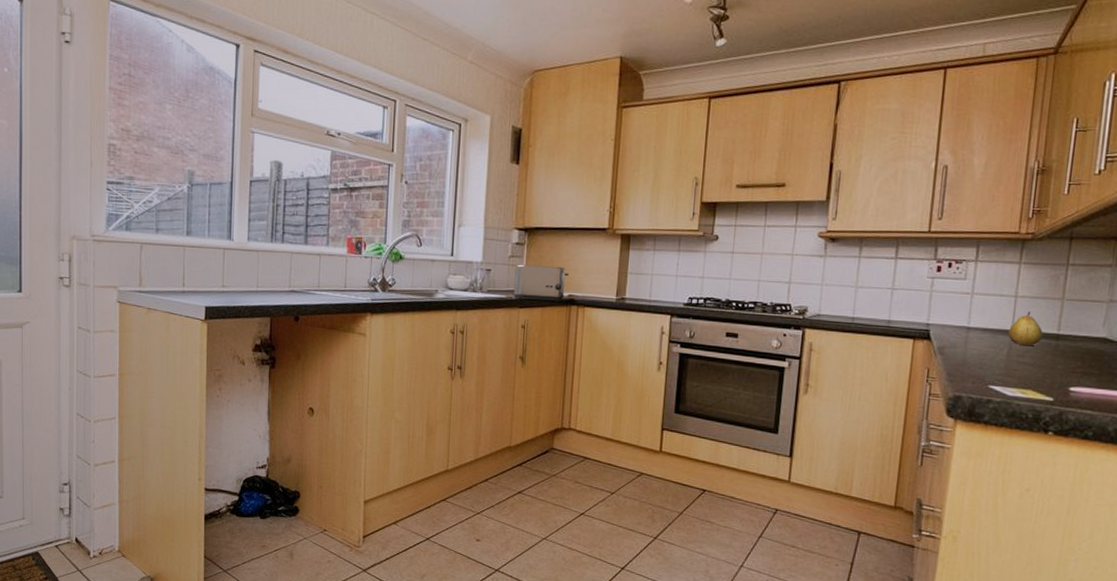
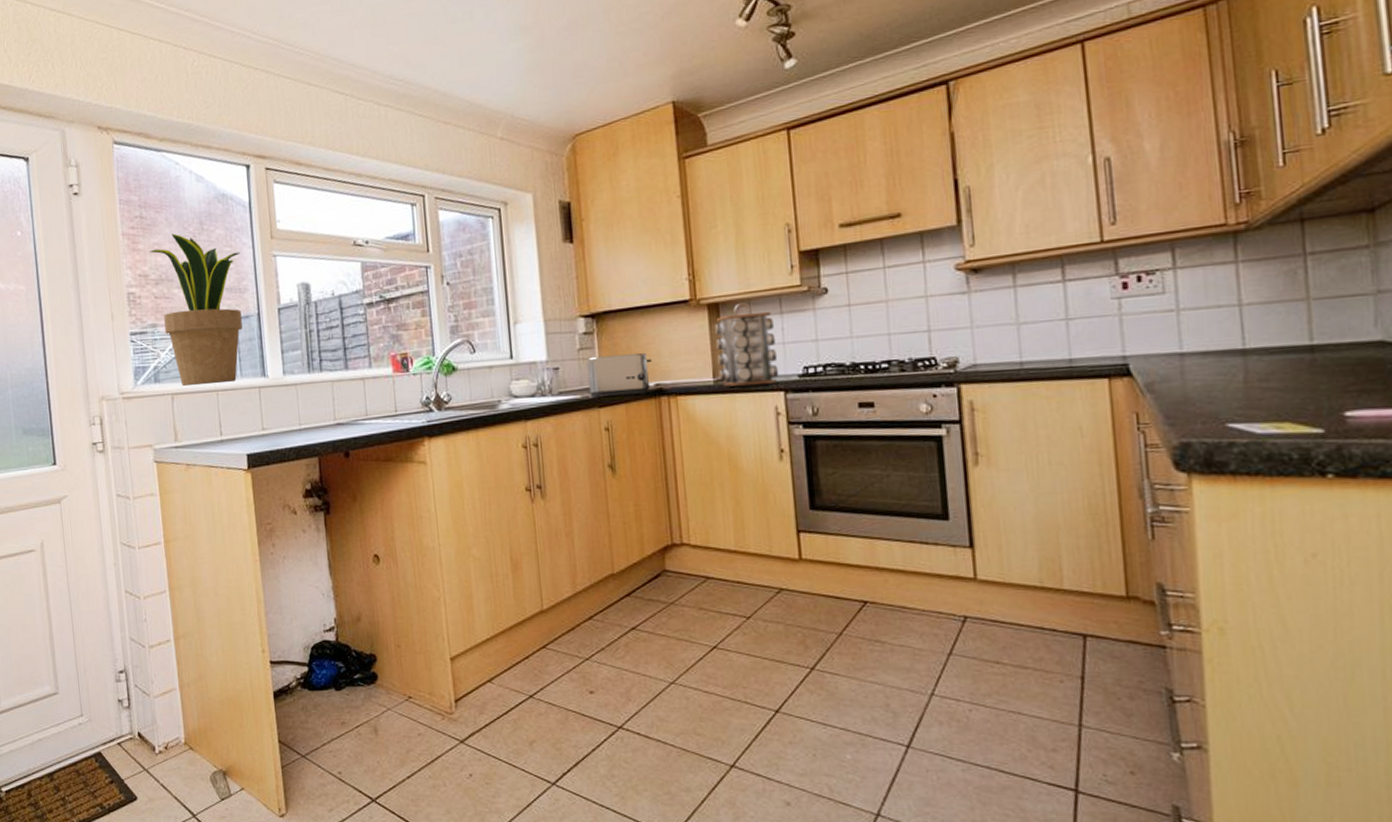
potted plant: none [133,96,221,241] -> present [149,233,242,387]
spice rack: none [621,237,672,308] -> present [714,302,779,388]
fruit: present [1008,311,1043,345] -> none [1239,321,1290,366]

